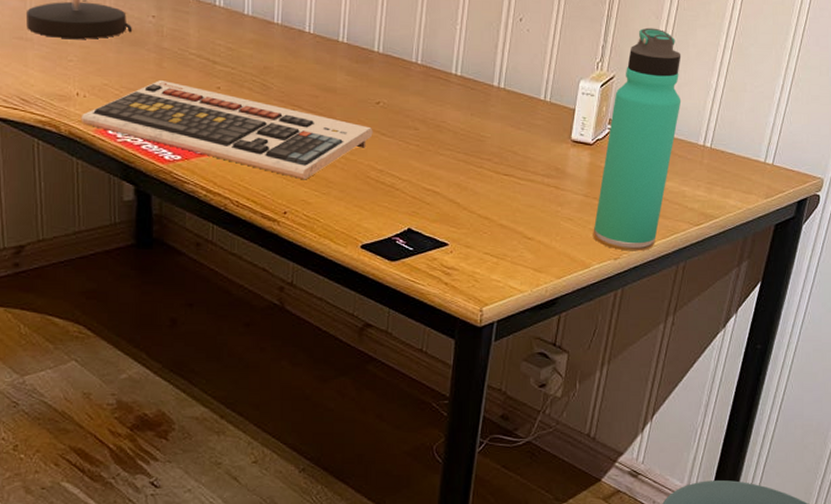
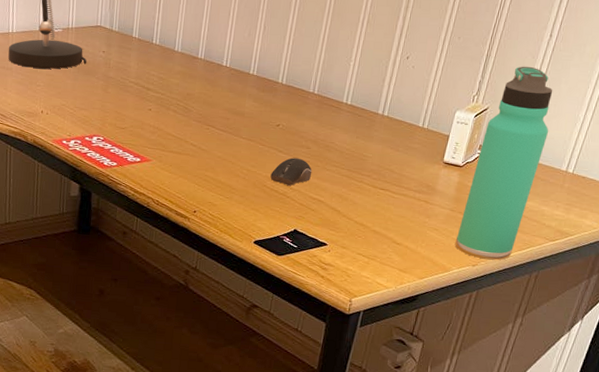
computer keyboard: present [80,80,373,180] -> none [43,102,272,186]
computer mouse: none [374,141,423,175] -> present [270,158,312,186]

